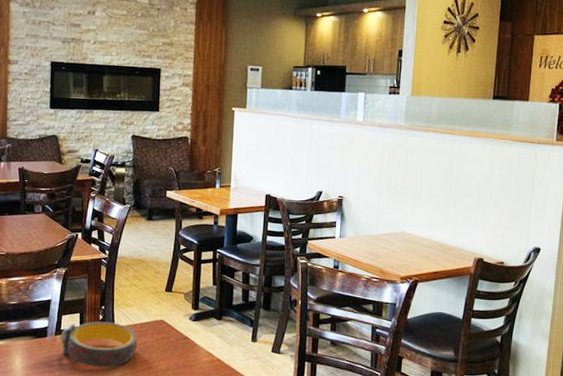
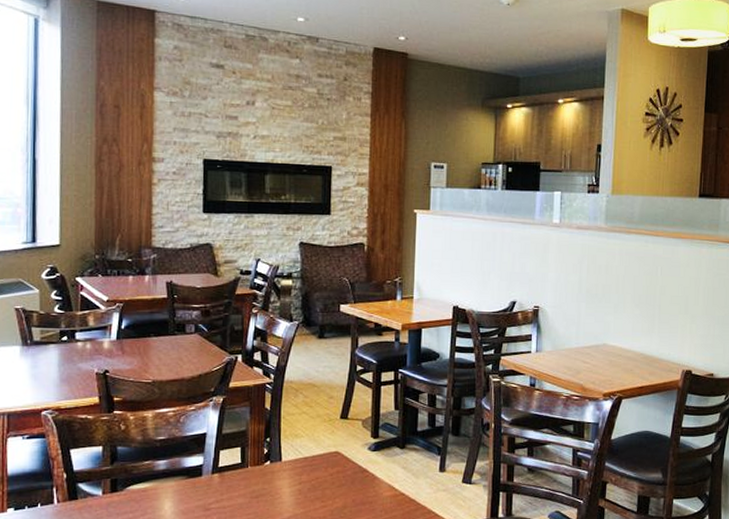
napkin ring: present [59,321,138,368] -> none [217,455,309,508]

